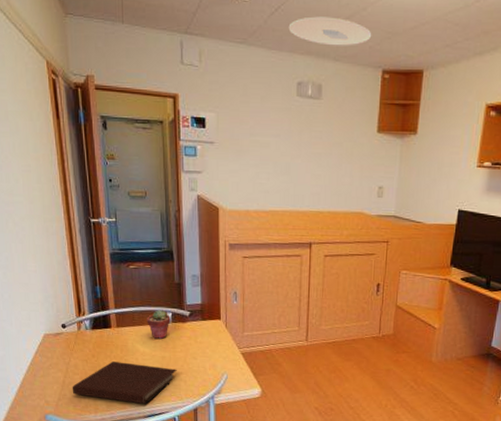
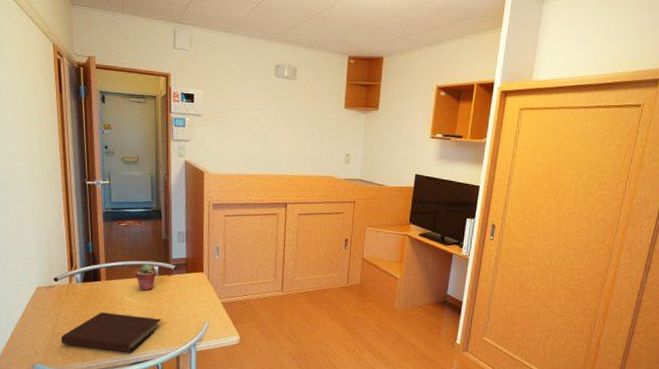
ceiling light: present [288,16,372,46] -> none [268,11,340,36]

